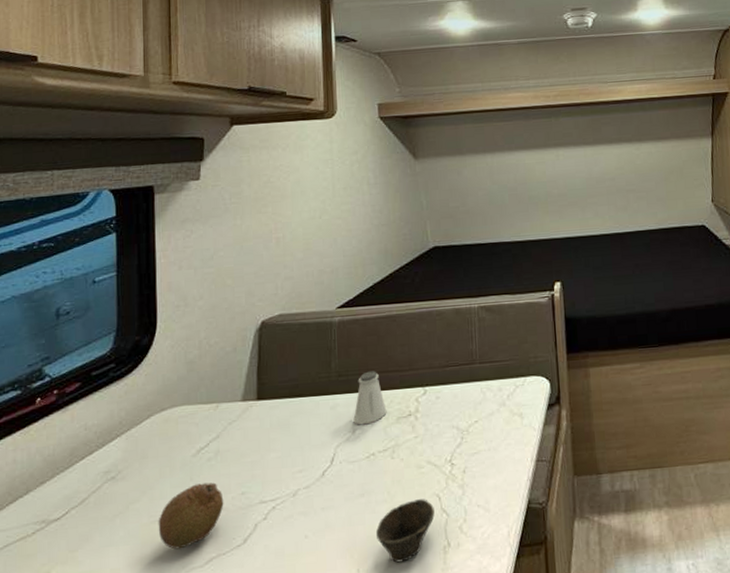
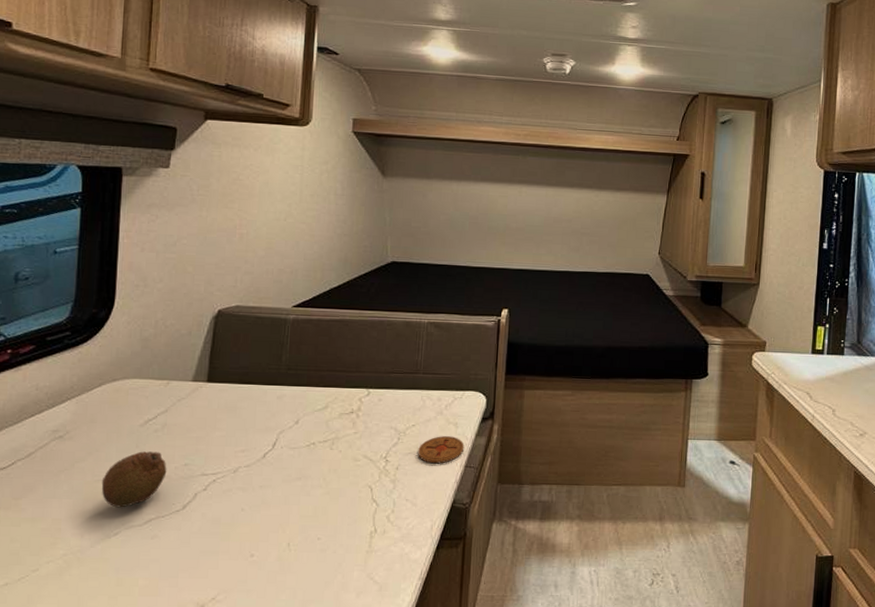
saltshaker: present [353,371,387,425] -> none [298,368,331,416]
cup: present [376,499,435,563] -> none [309,488,366,542]
coaster: none [484,429,533,462] -> present [418,436,465,464]

